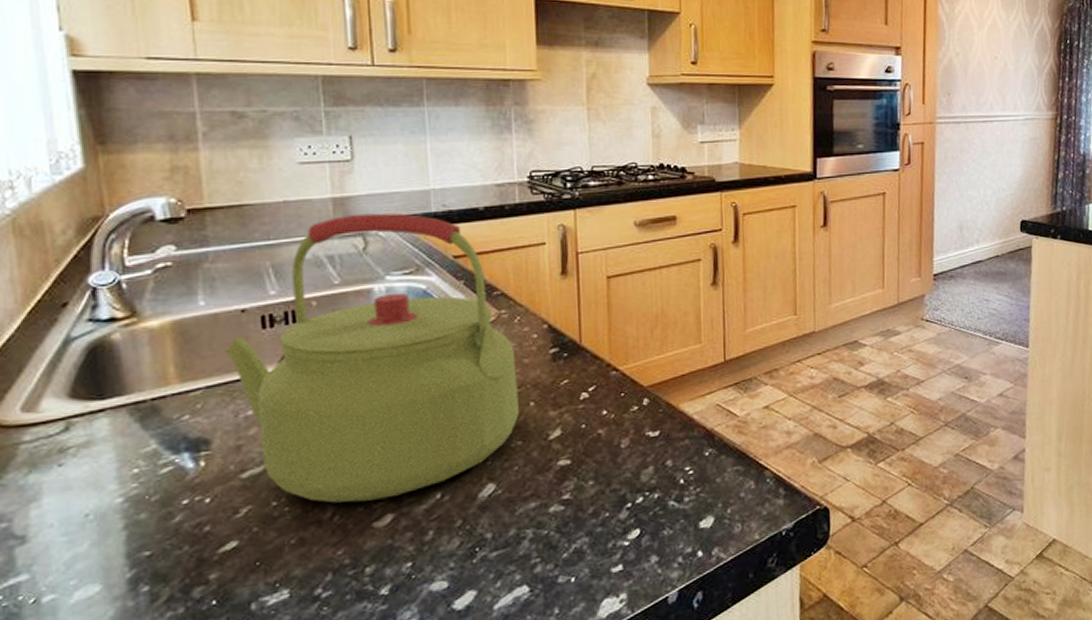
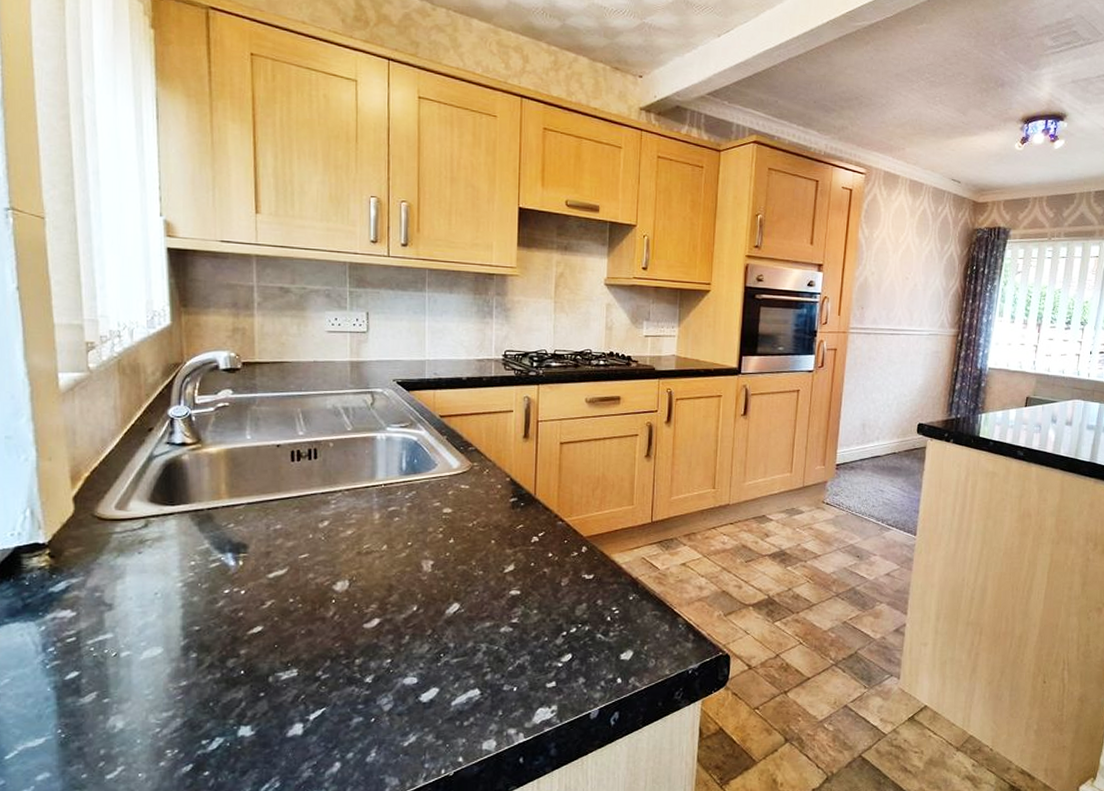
kettle: present [223,213,519,503] -> none [262,375,483,606]

